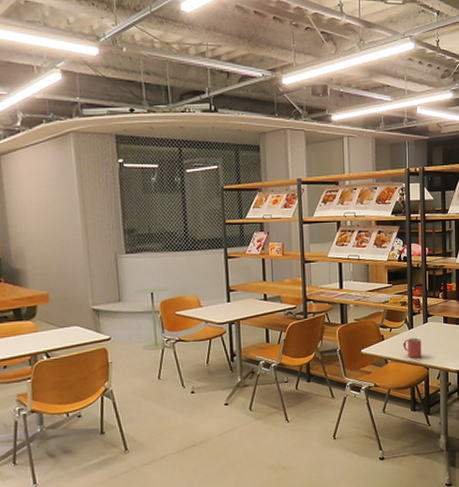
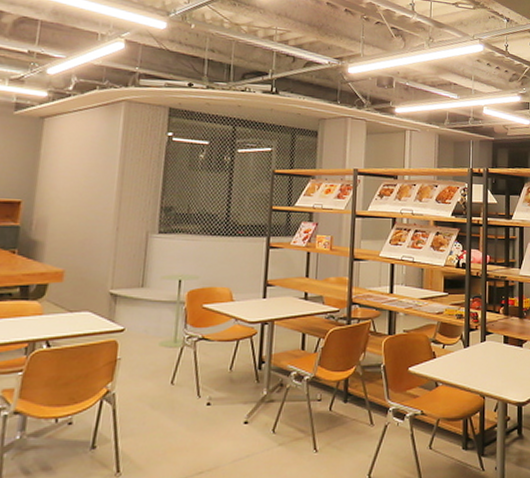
mug: present [403,338,422,358] -> none [457,358,478,383]

